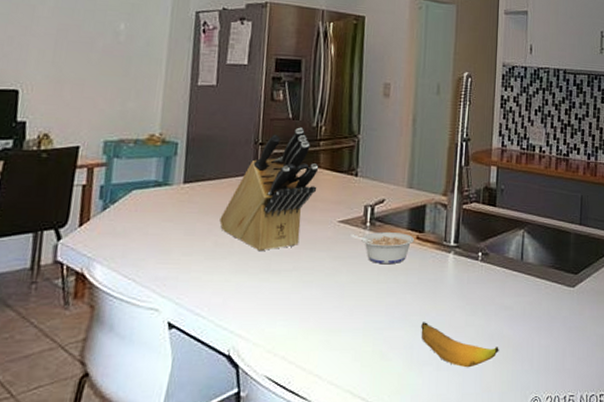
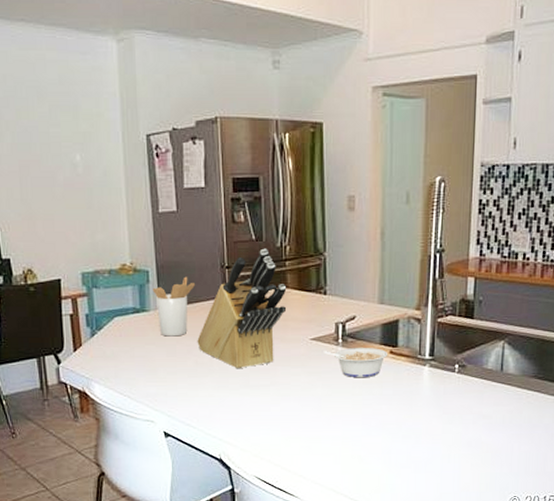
utensil holder: none [179,151,226,214] -> present [152,276,196,337]
banana: present [421,322,499,368] -> none [398,430,477,471]

